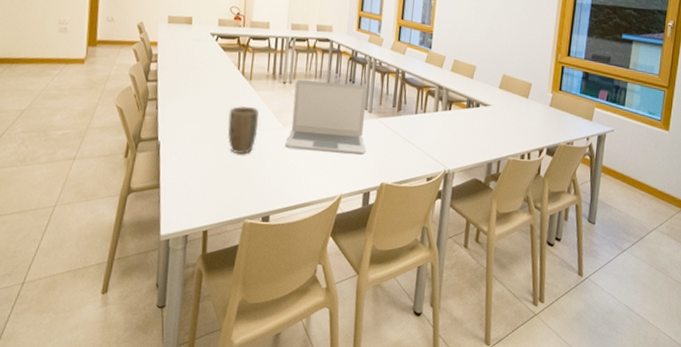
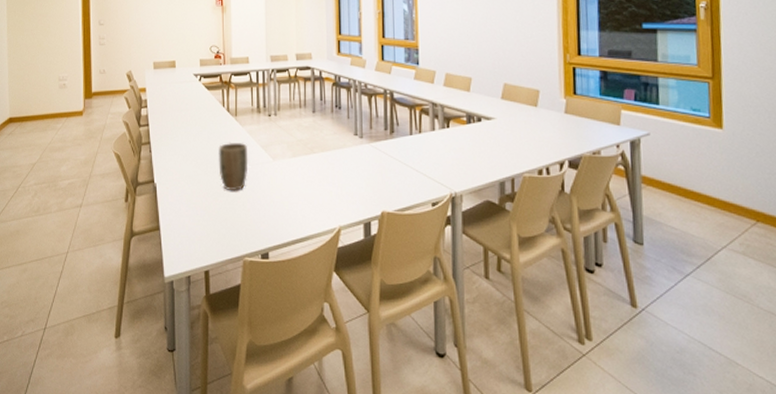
laptop: present [285,79,367,156] -> none [276,110,361,184]

